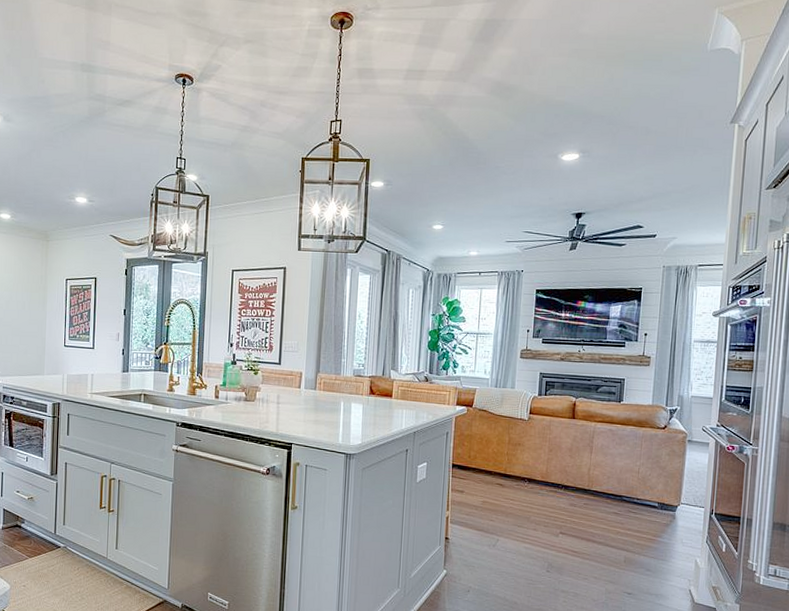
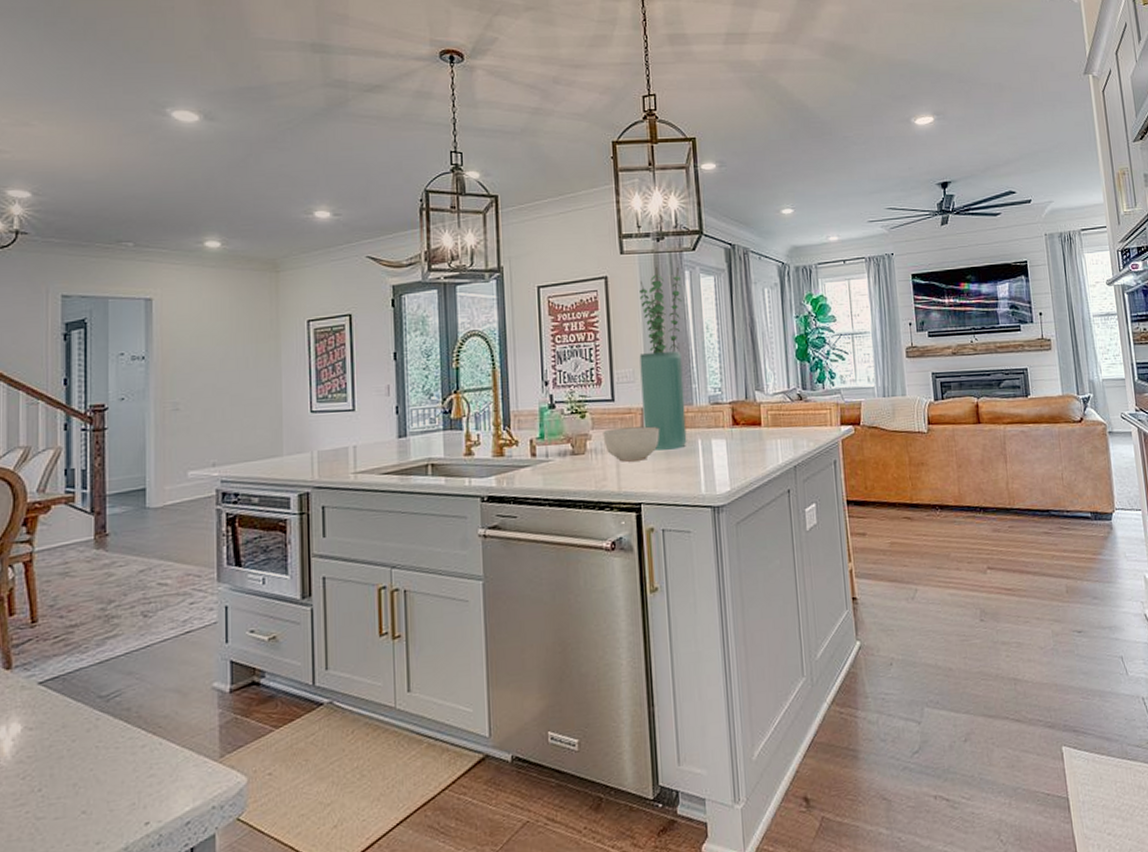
bowl: none [269,385,313,412] -> present [603,426,660,462]
vase: none [301,264,343,407] -> present [639,267,687,451]

